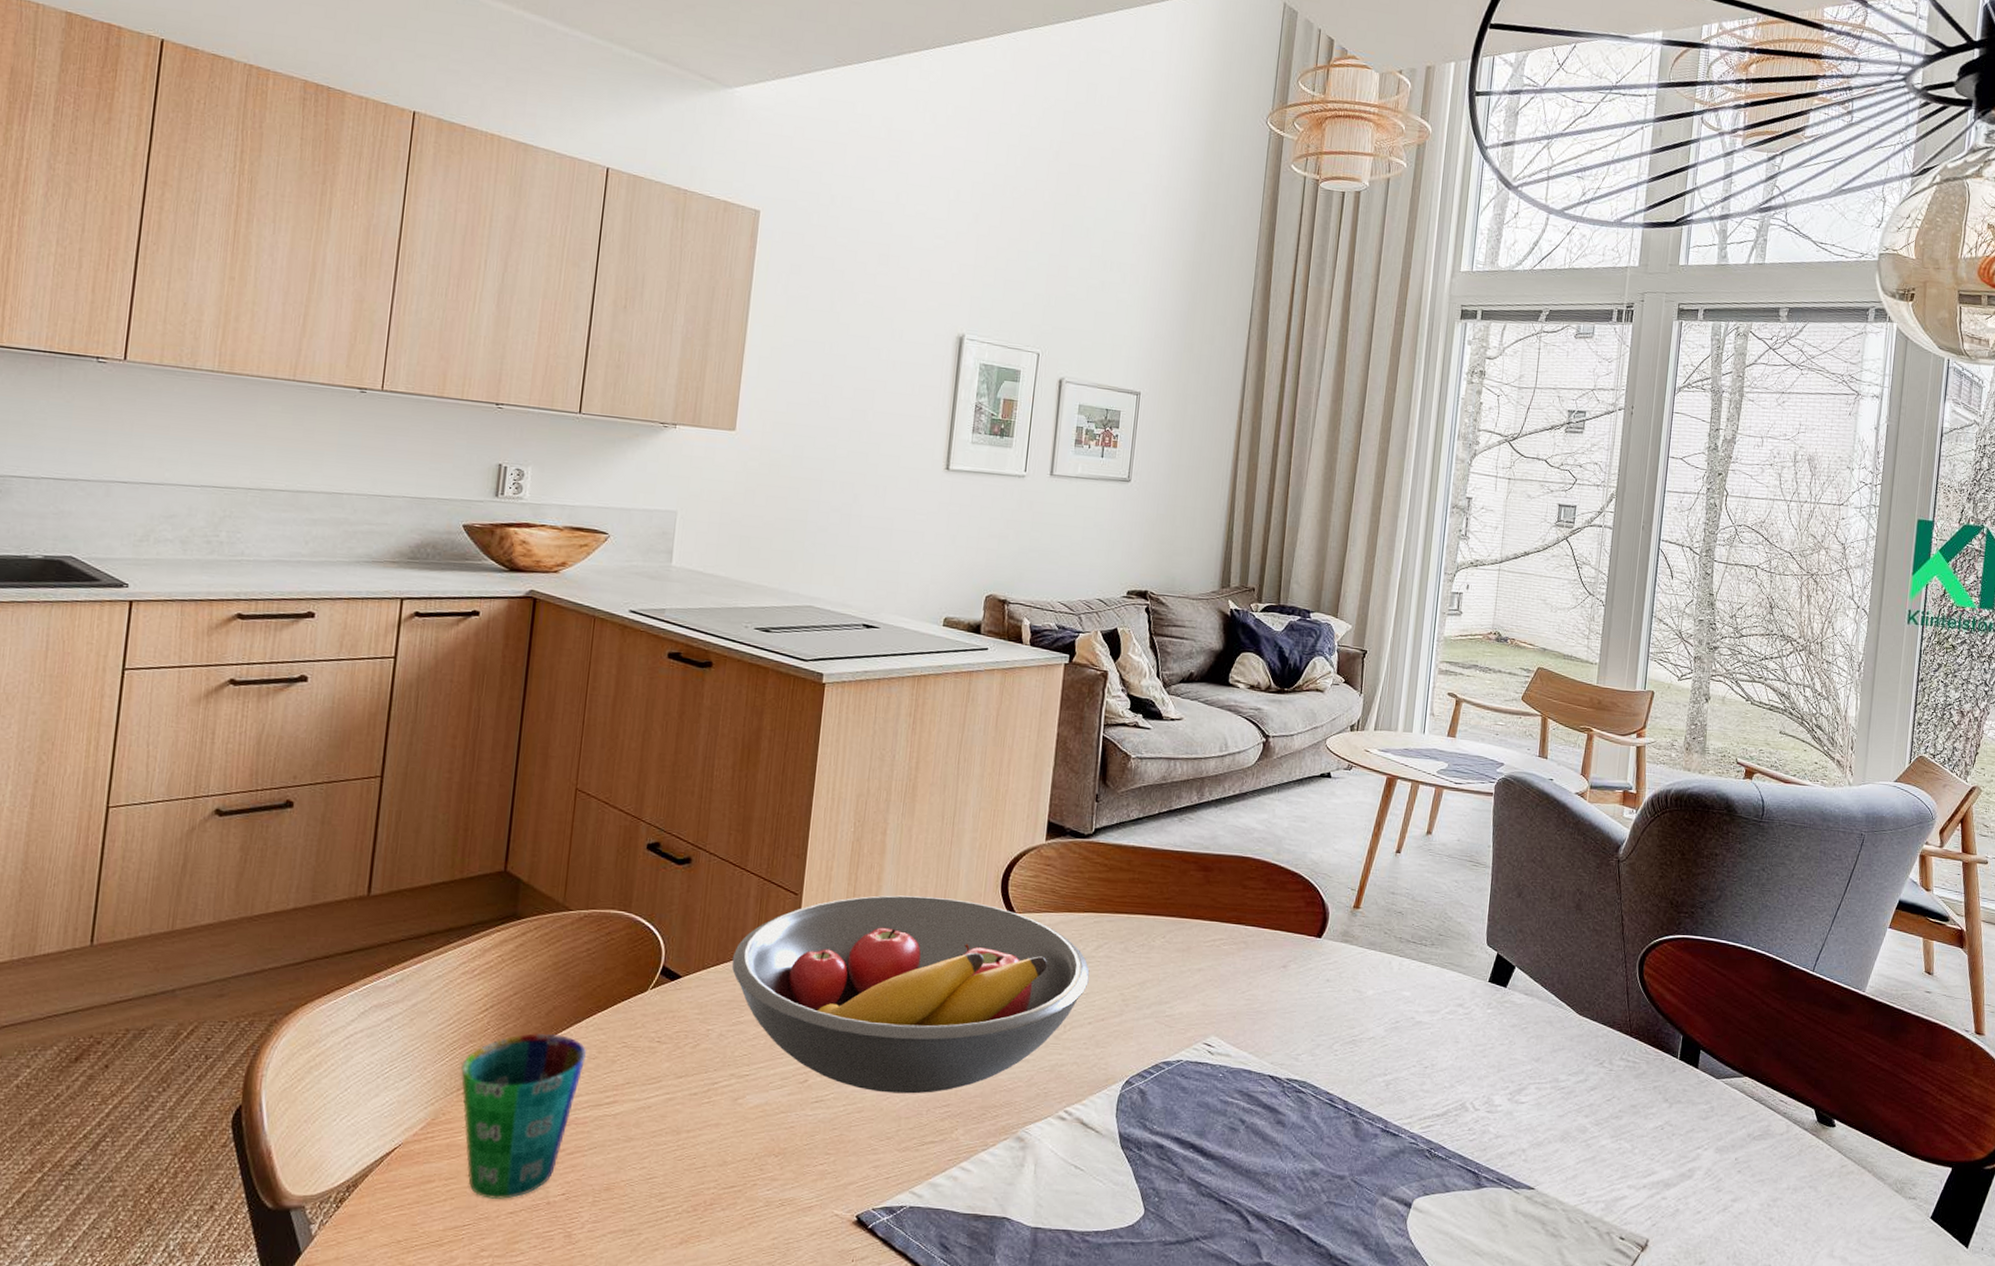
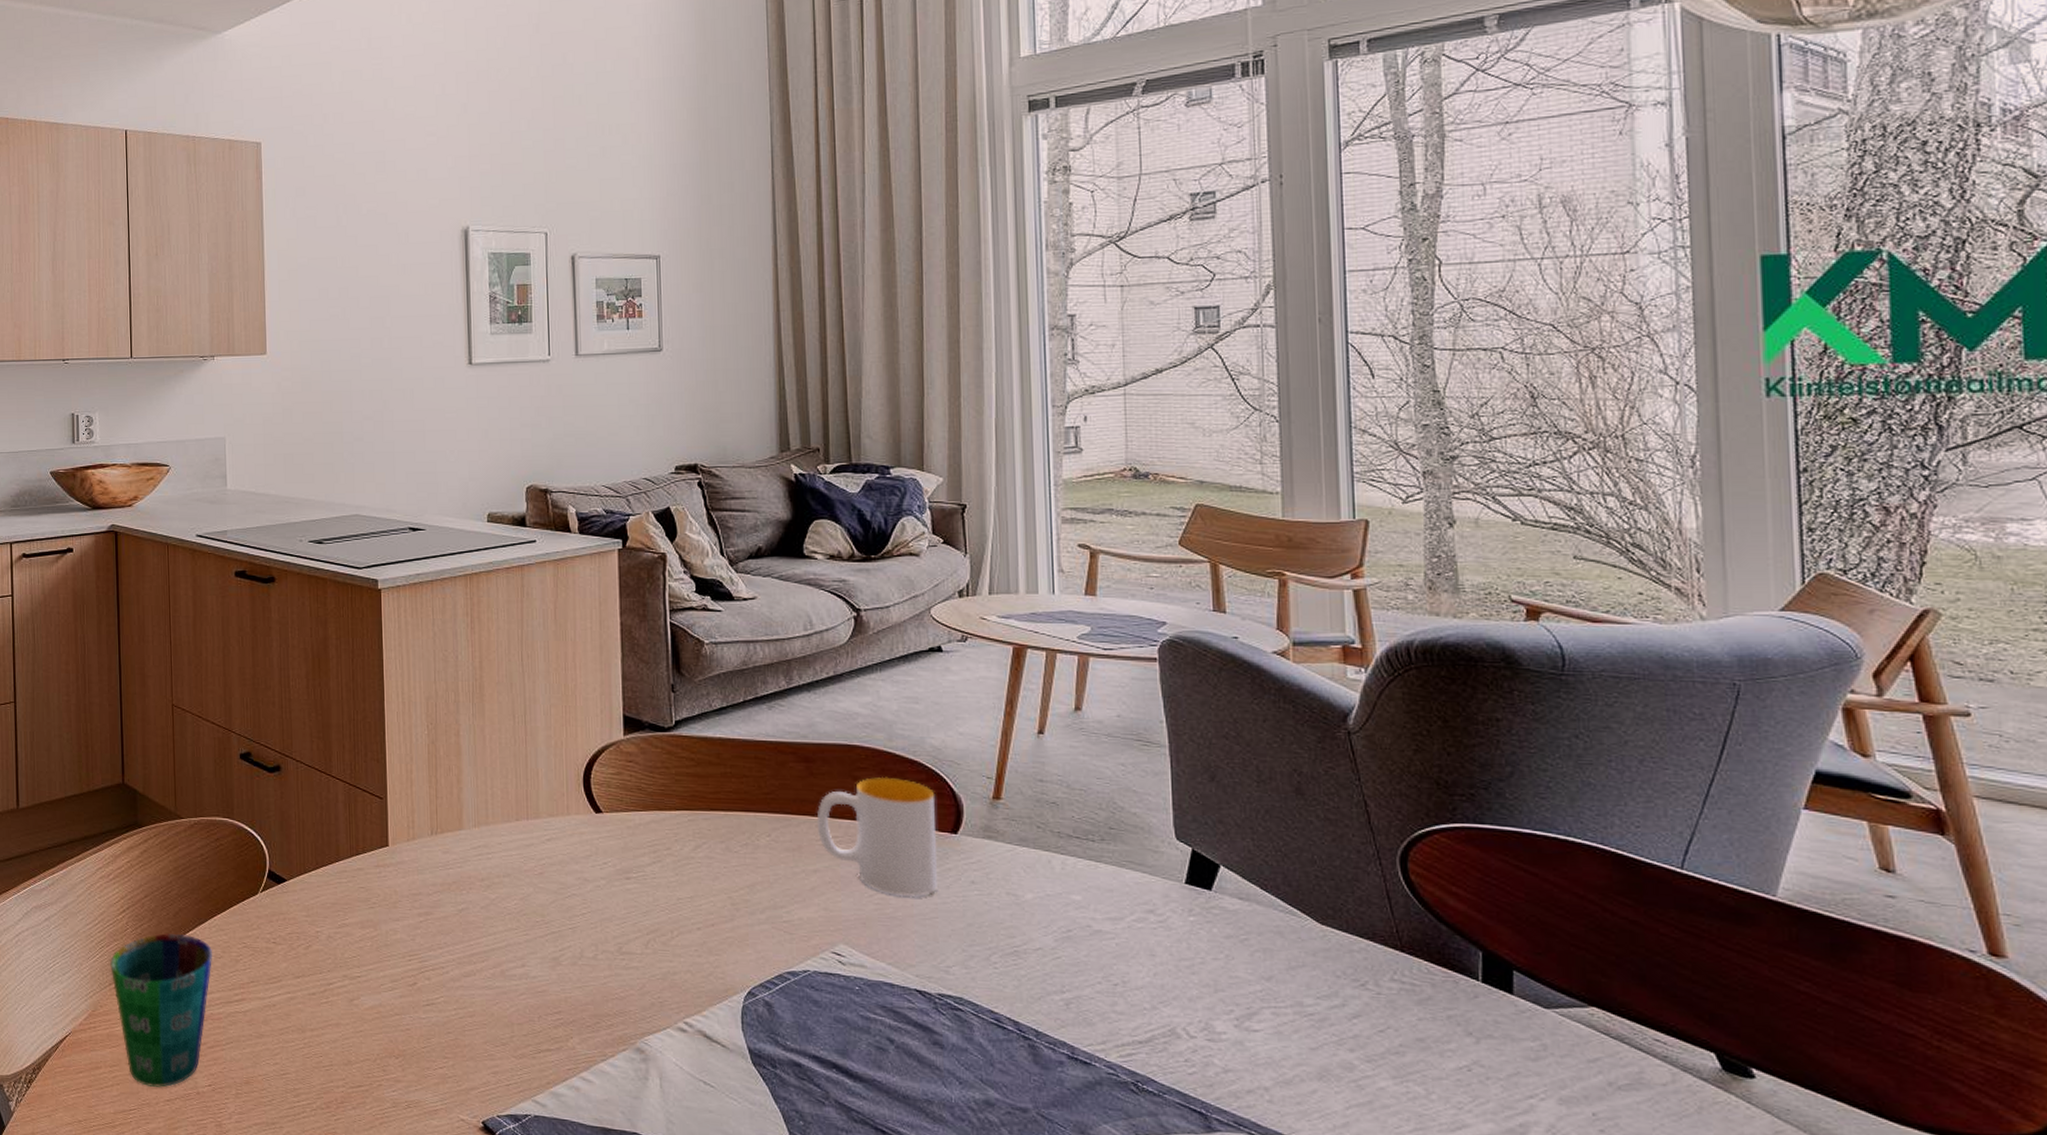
fruit bowl: present [731,895,1090,1094] -> none [330,797,691,1000]
cup: none [1206,886,1307,994] -> present [816,776,939,898]

